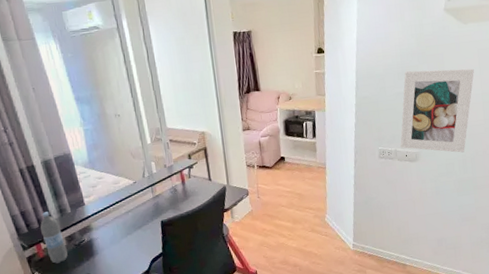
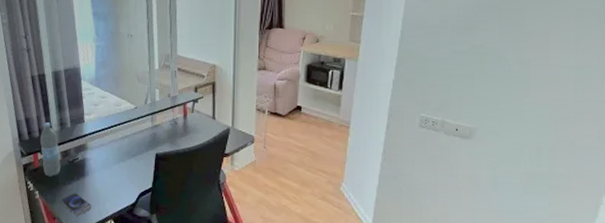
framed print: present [400,68,474,153] -> none [450,27,567,138]

